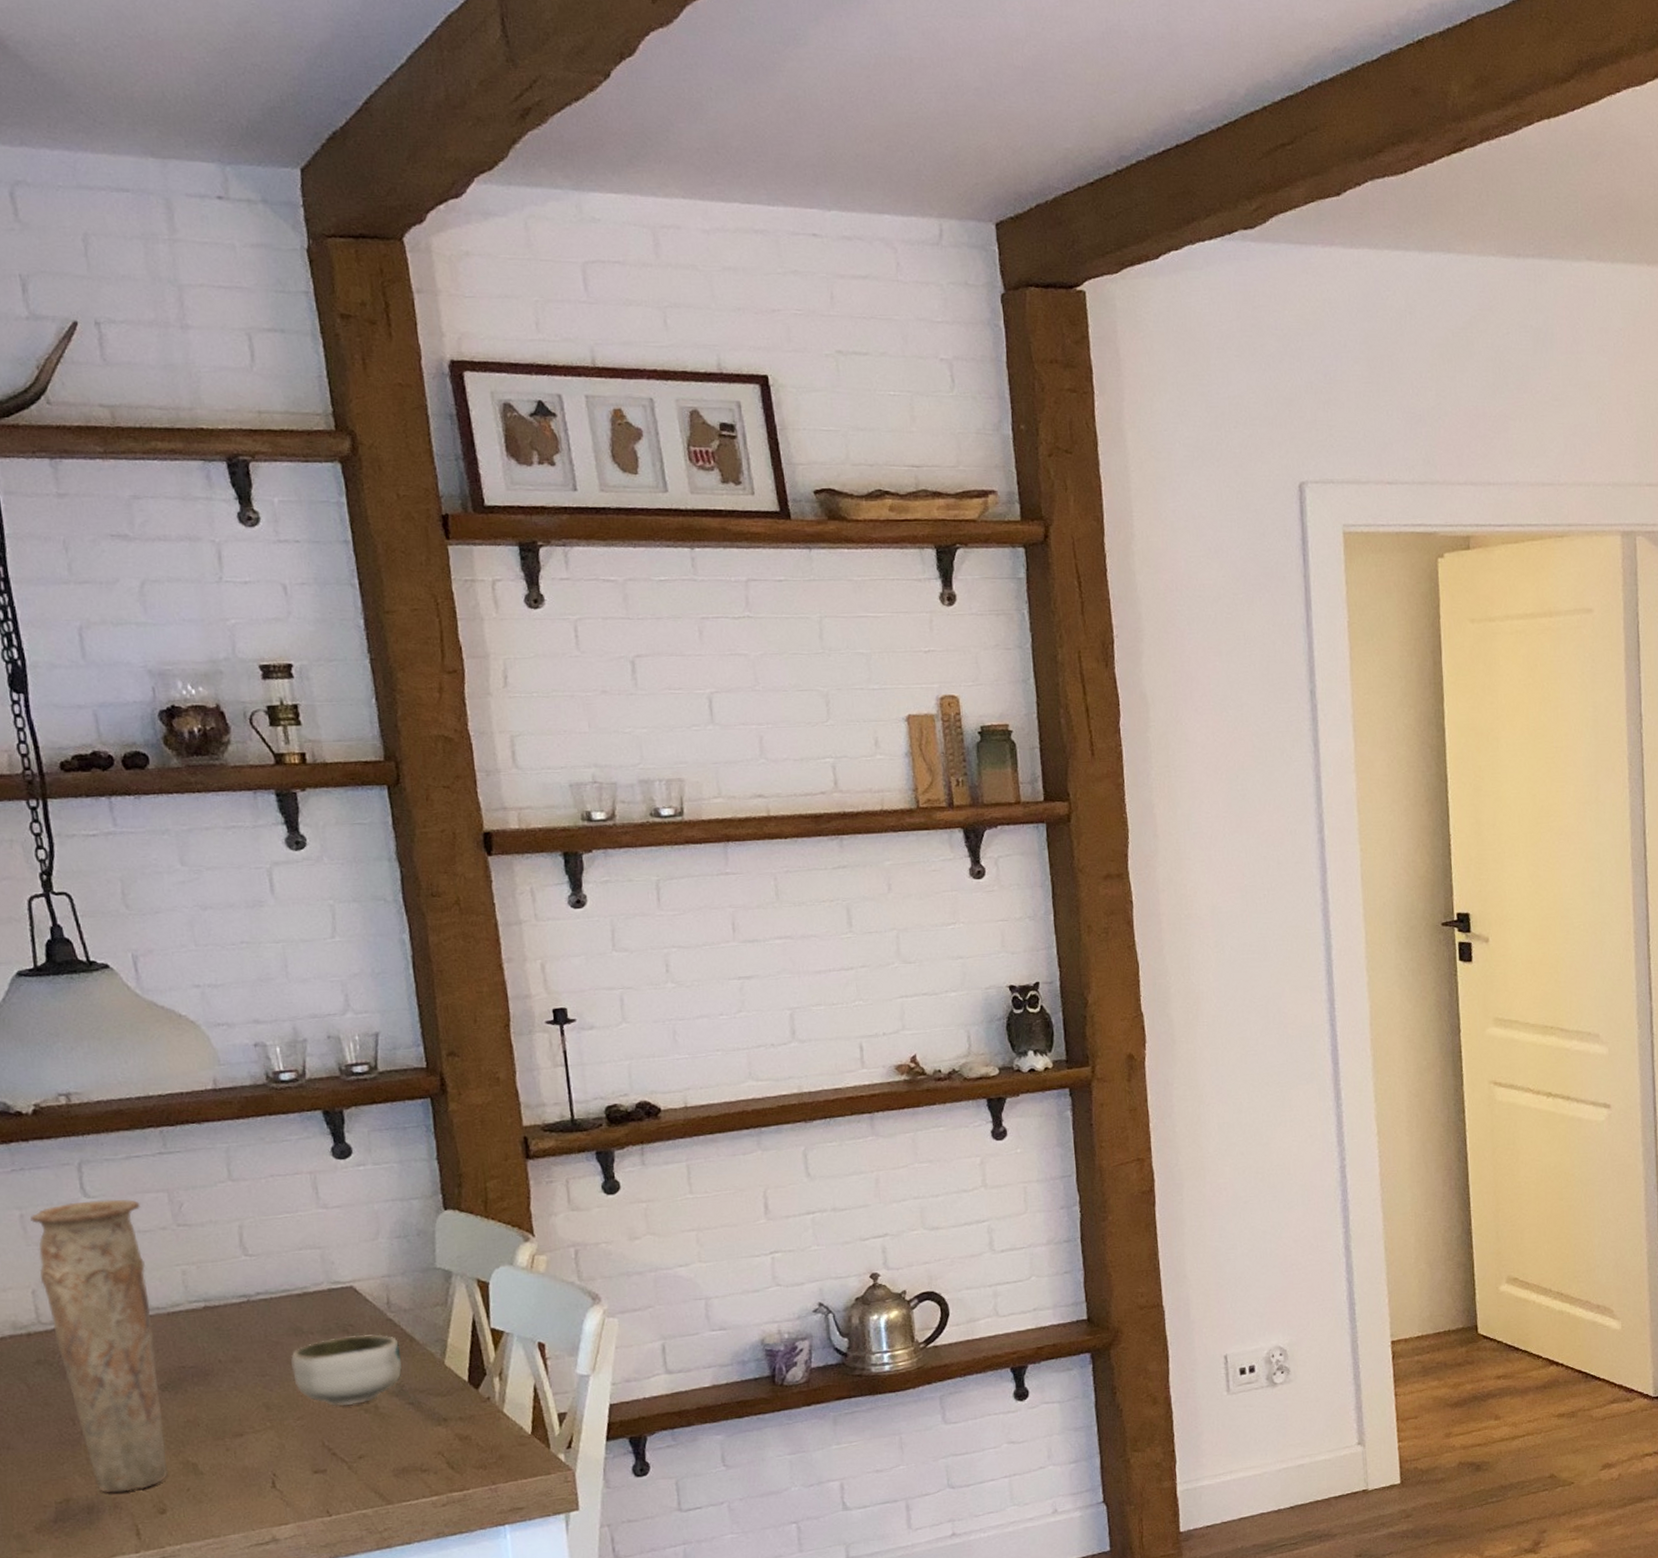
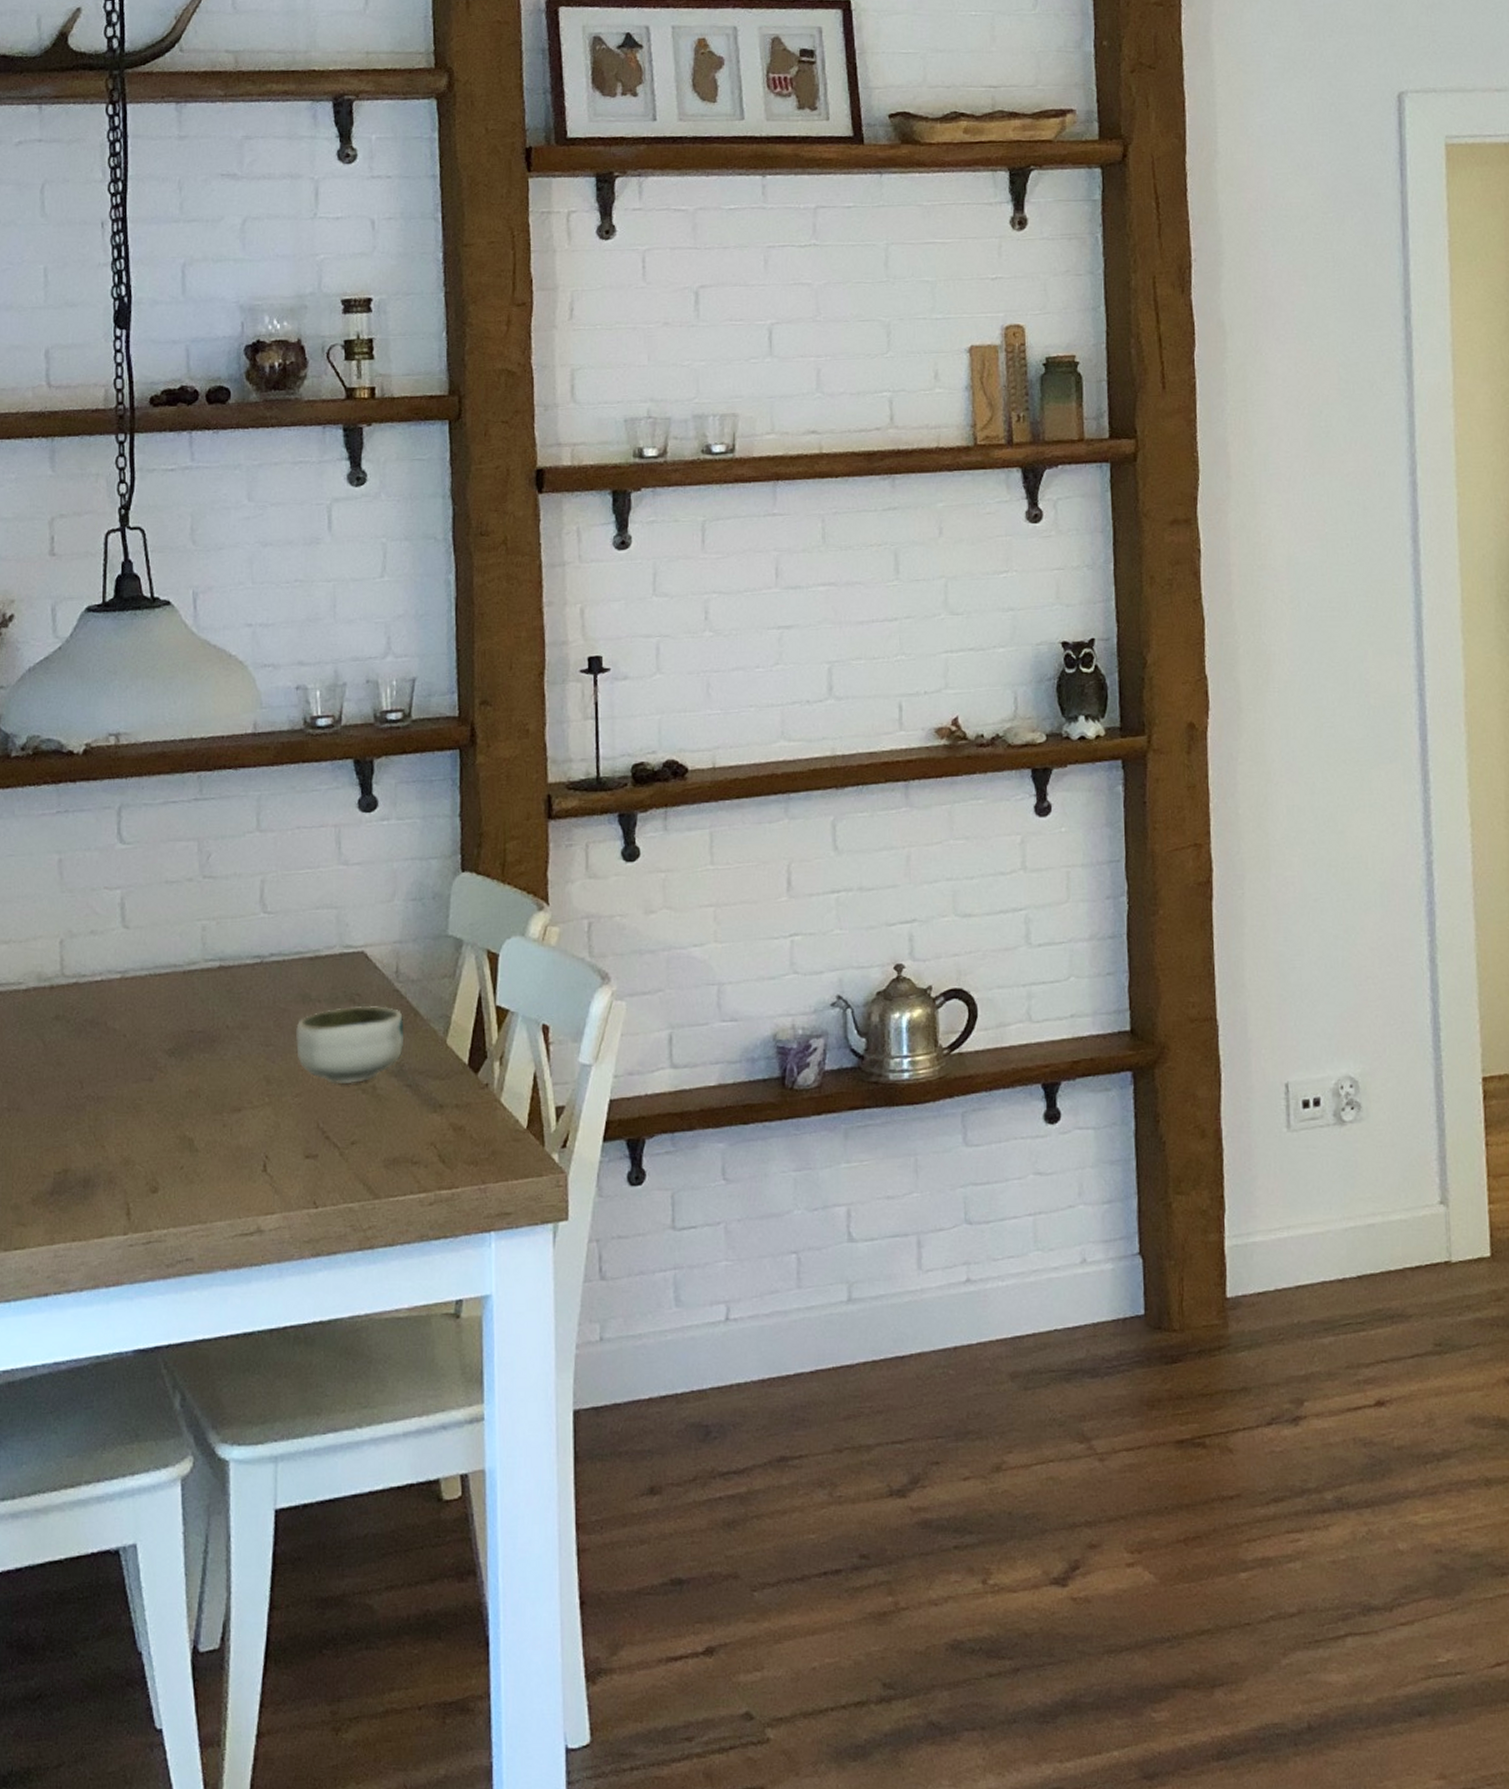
vase: present [30,1199,169,1493] -> none [68,846,172,1166]

